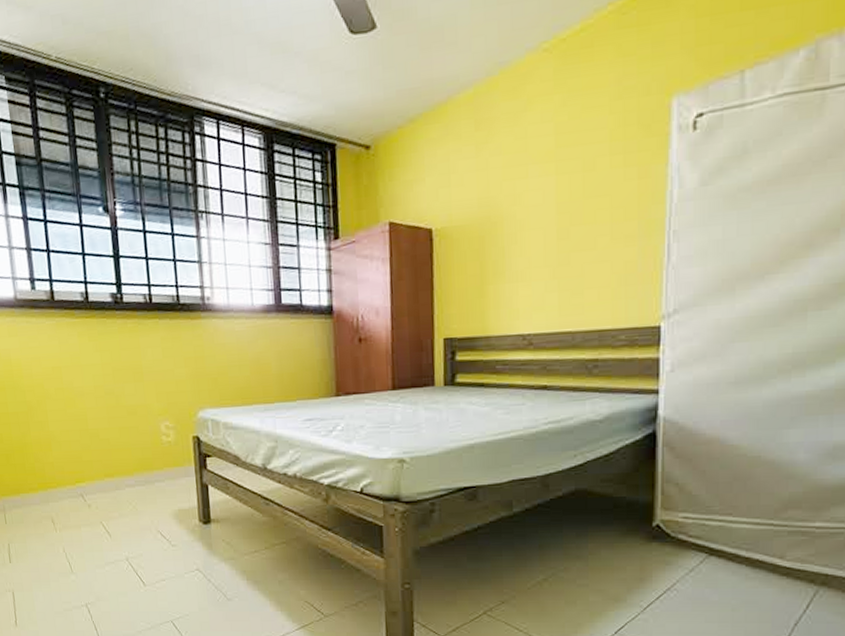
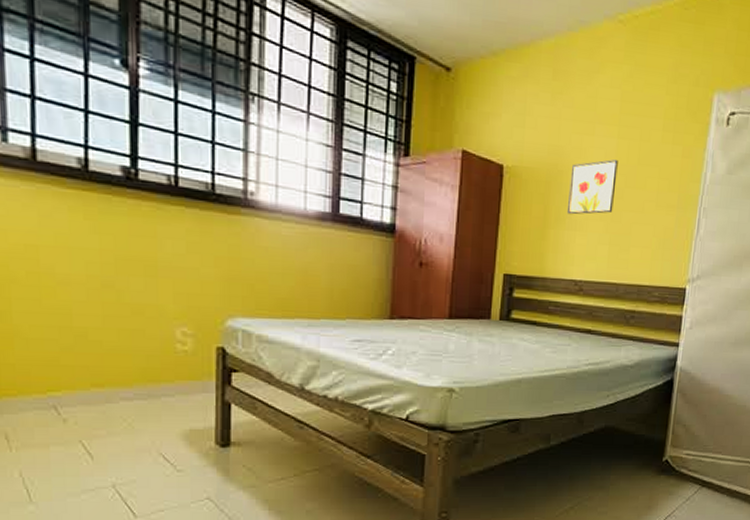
wall art: none [505,199,560,267] -> present [566,159,618,215]

